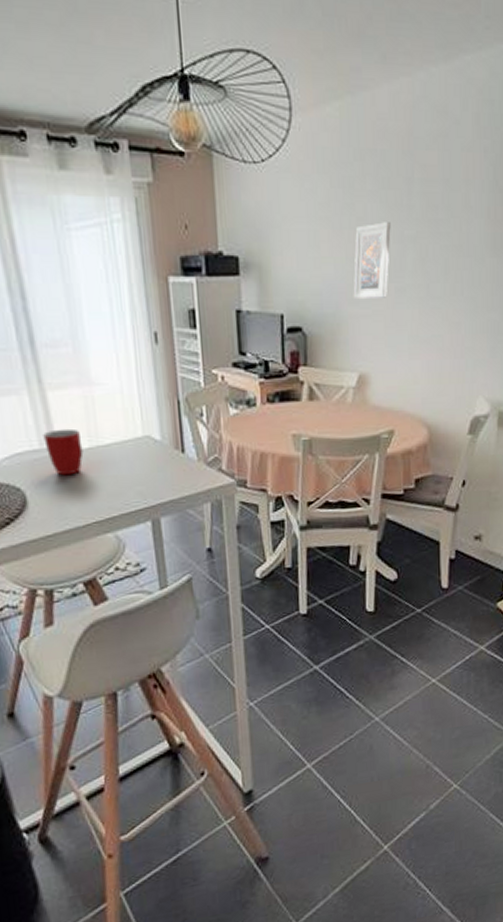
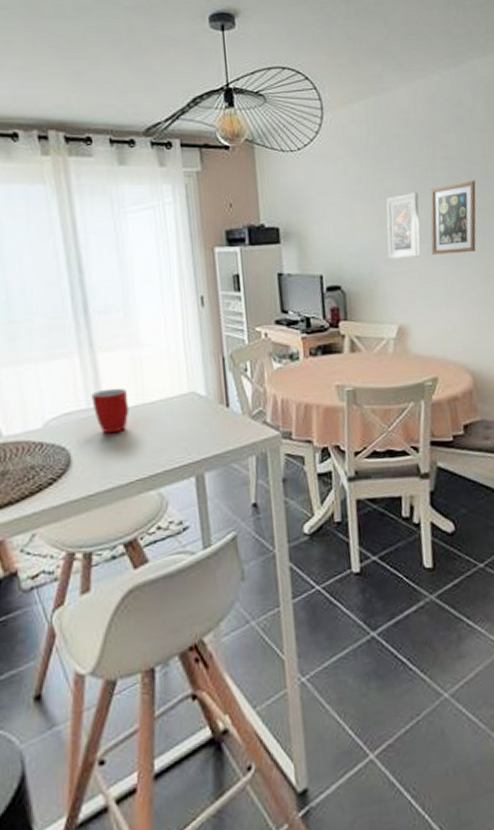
picture frame: none [399,210,454,296] -> present [430,180,476,255]

